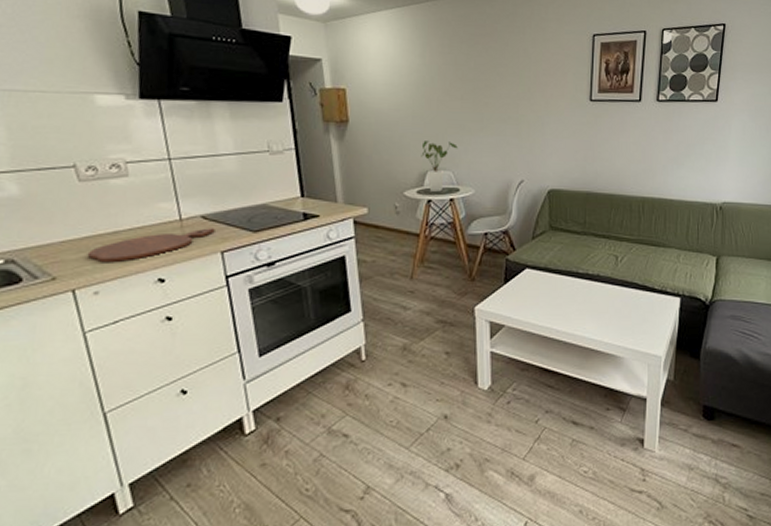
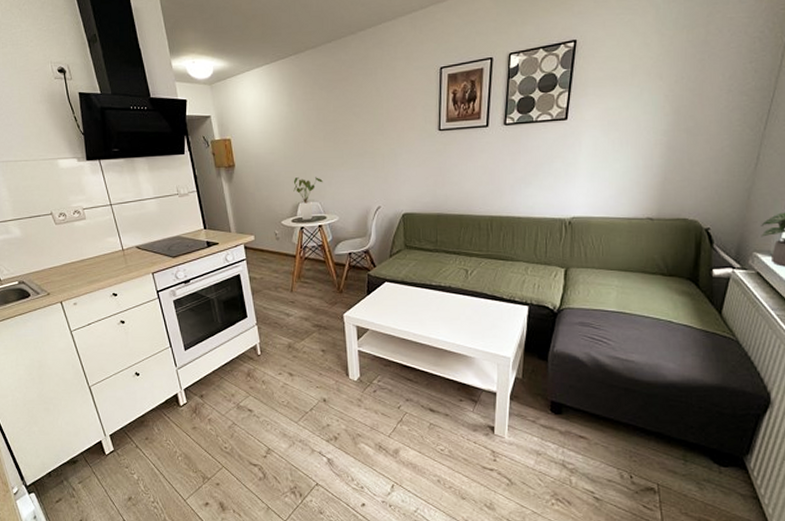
cutting board: present [87,228,215,263] -> none [66,255,147,283]

